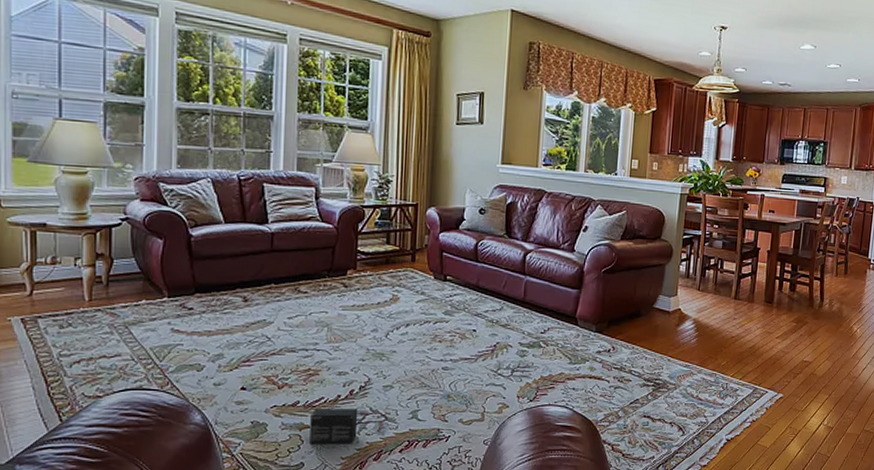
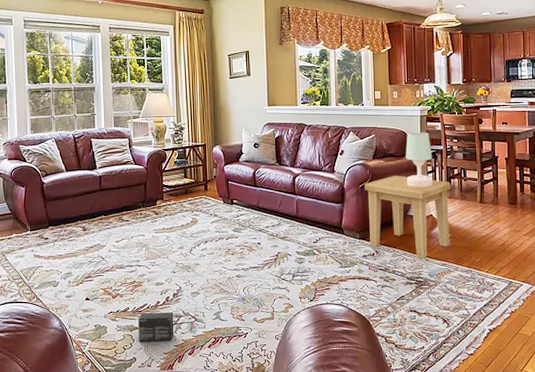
side table: none [607,261,705,358] -> present [365,176,450,259]
table lamp: none [656,212,689,277] -> present [405,132,434,187]

